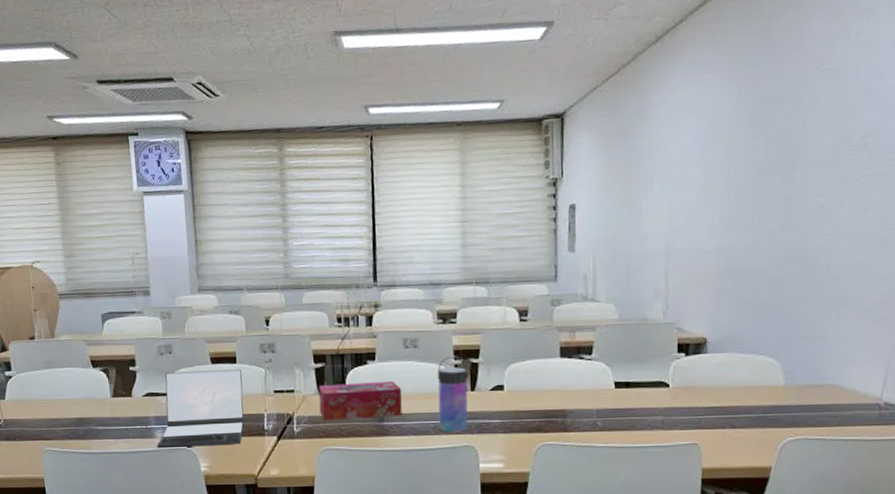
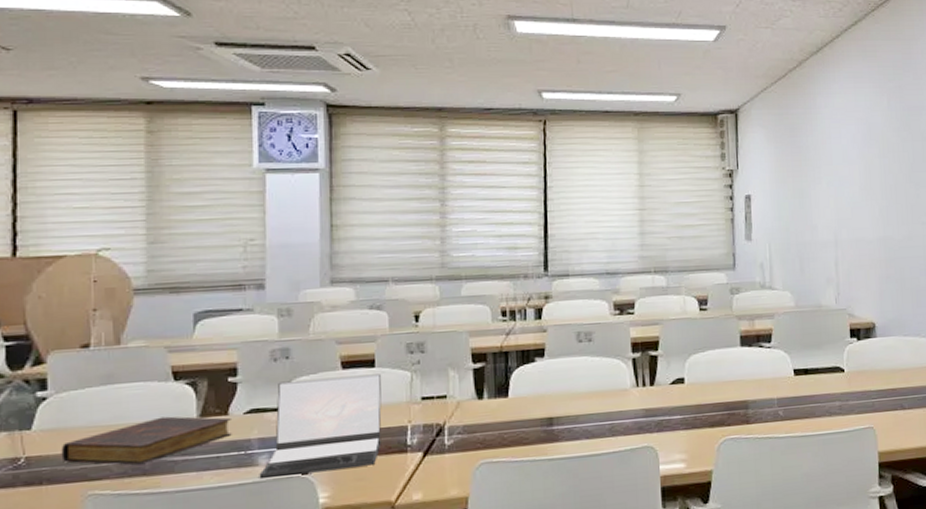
book: none [25,395,135,431] -> present [61,416,232,465]
tissue box: present [318,380,402,421] -> none [476,379,575,430]
water bottle: present [437,355,469,432] -> none [613,348,648,433]

